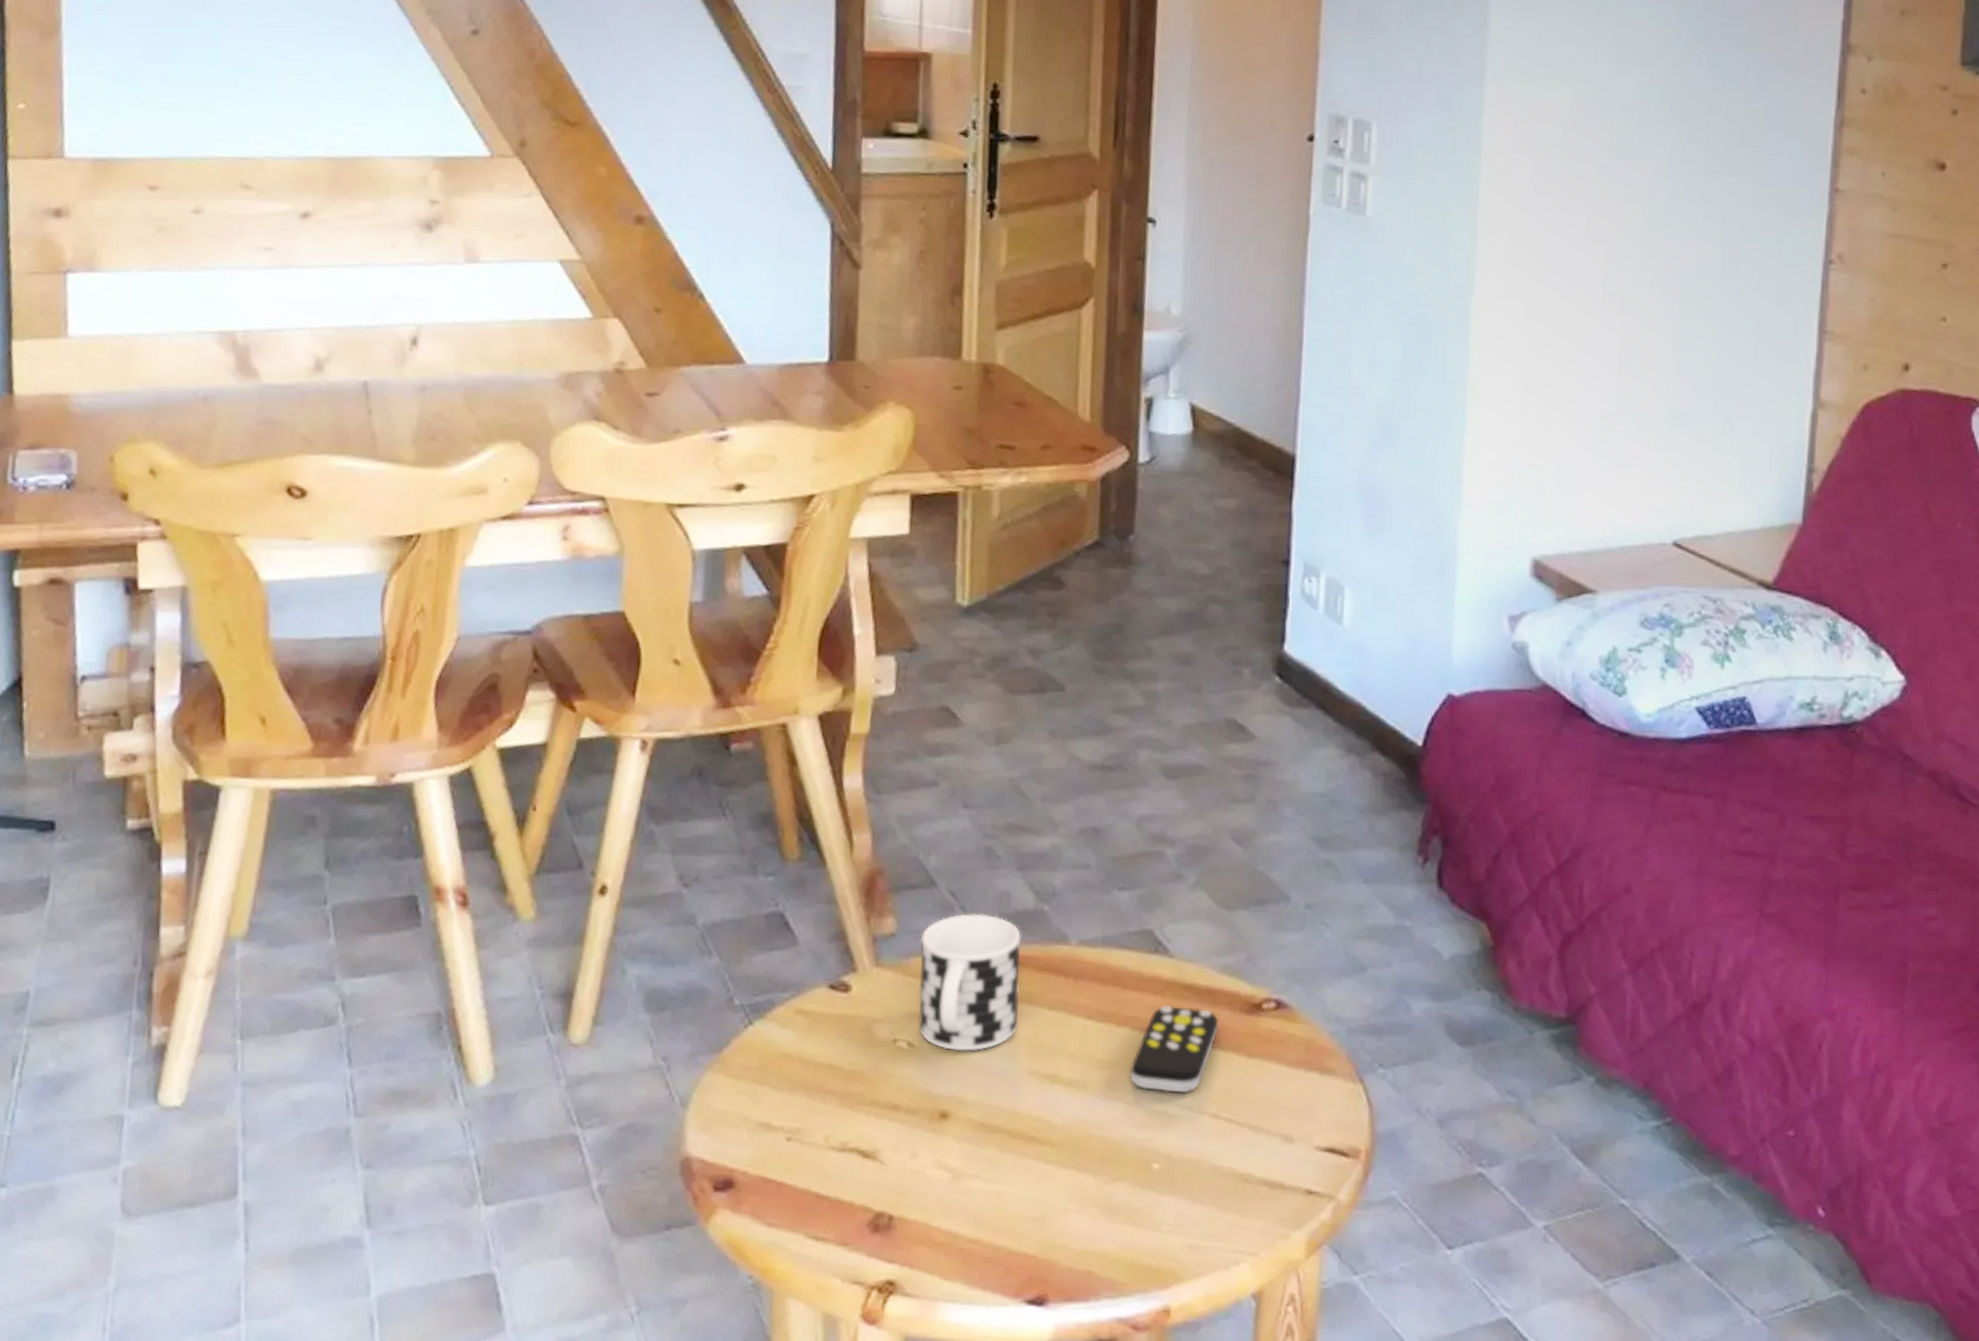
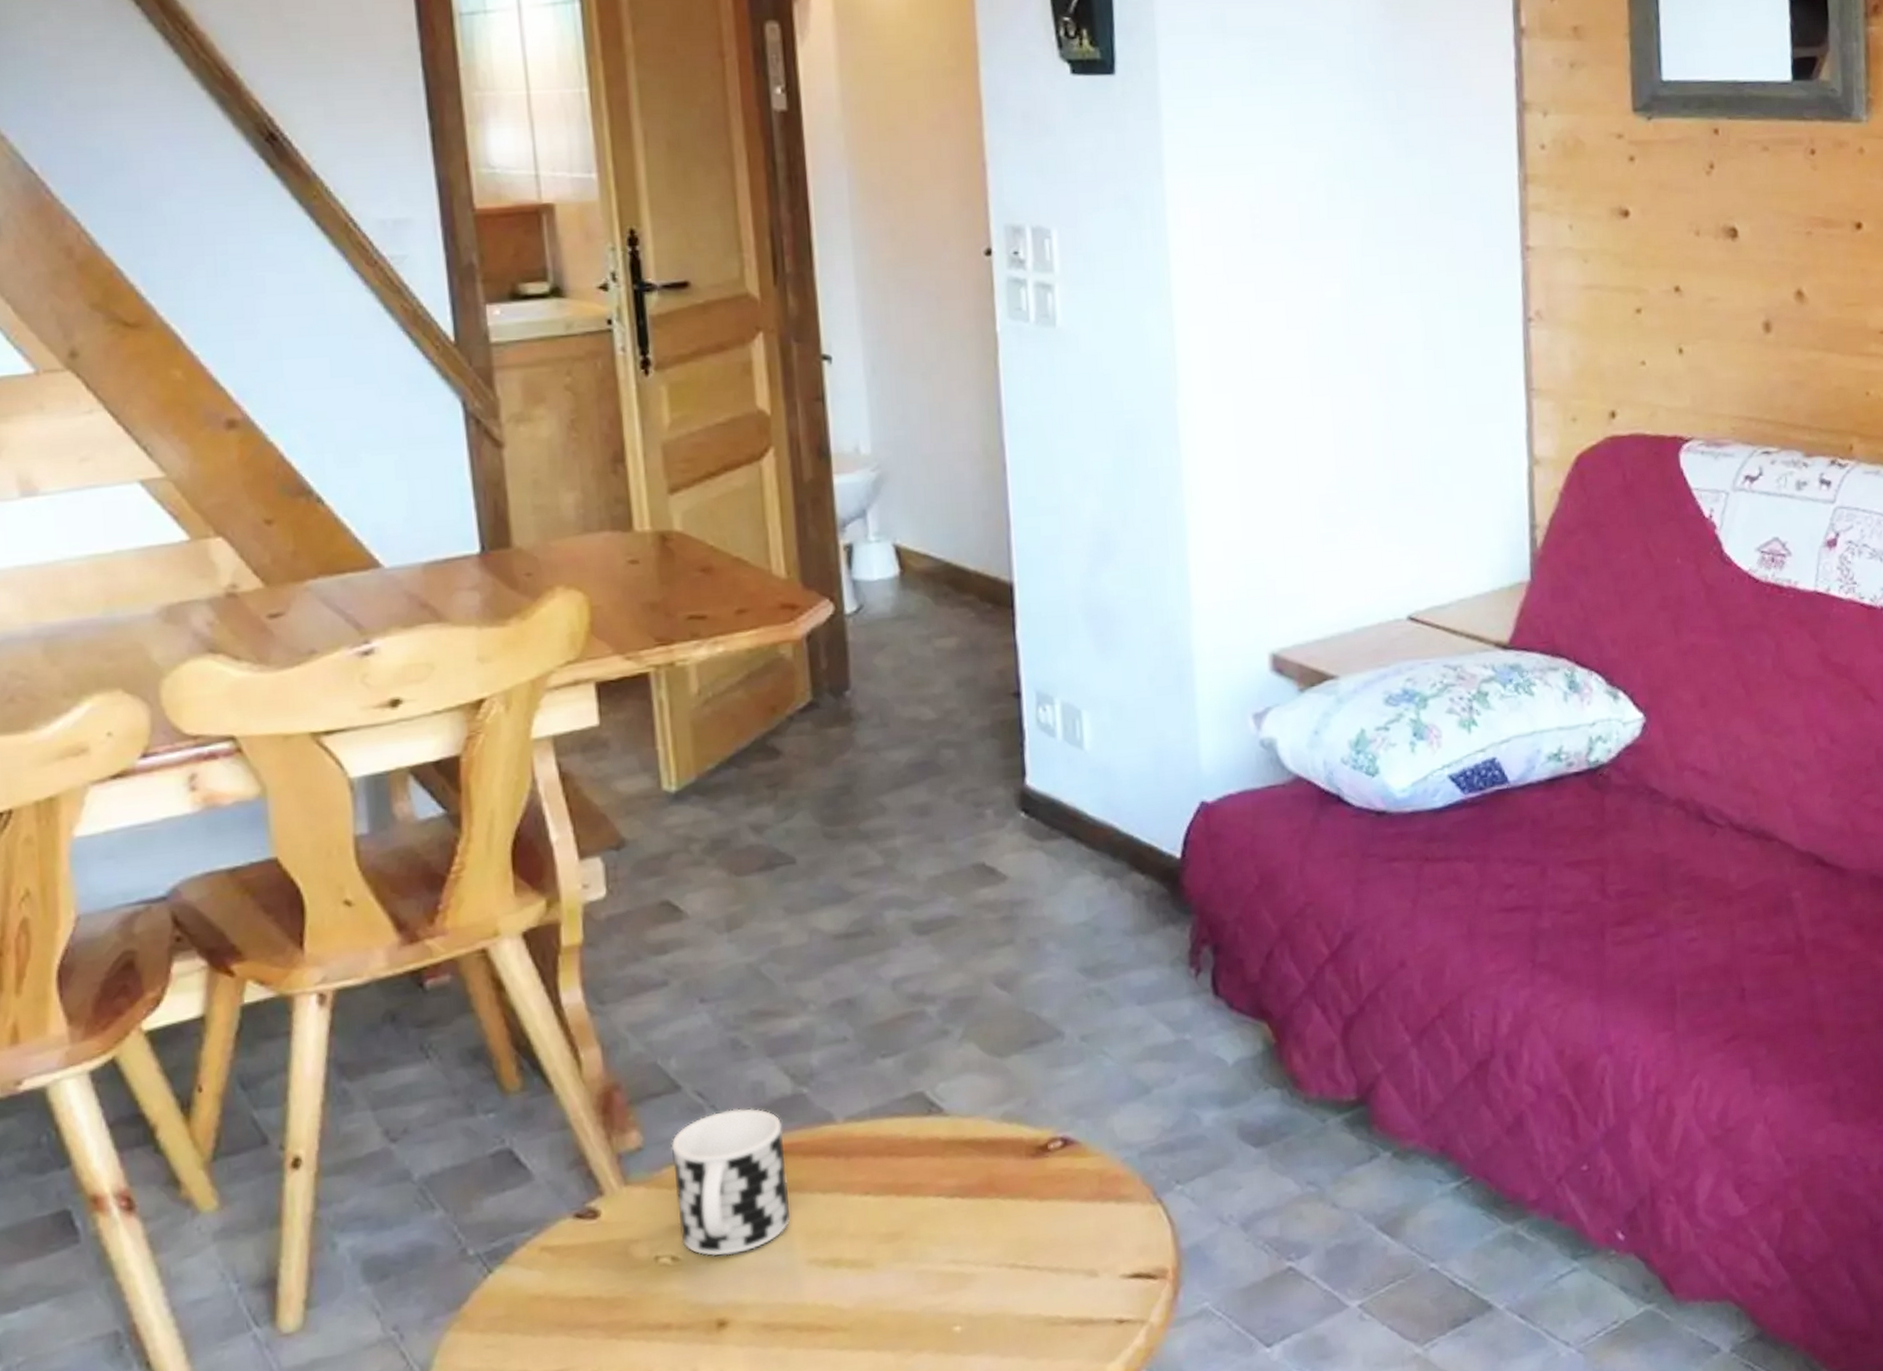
remote control: present [1129,1004,1219,1094] -> none [917,1161,1006,1255]

